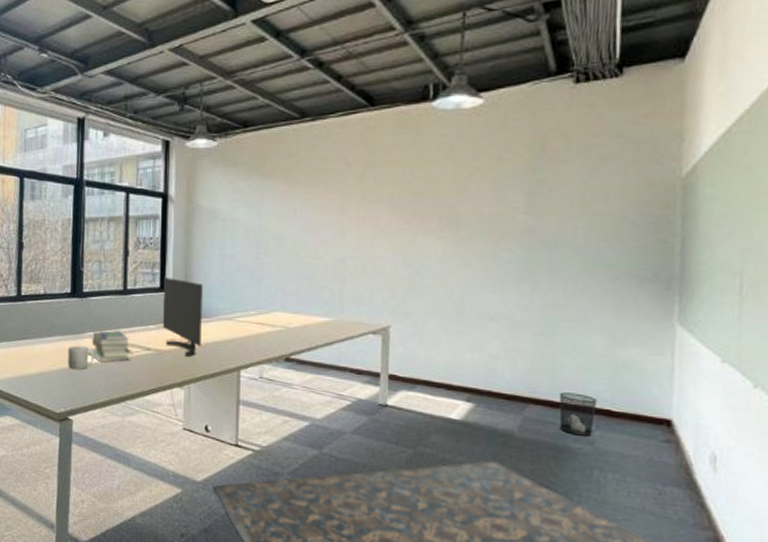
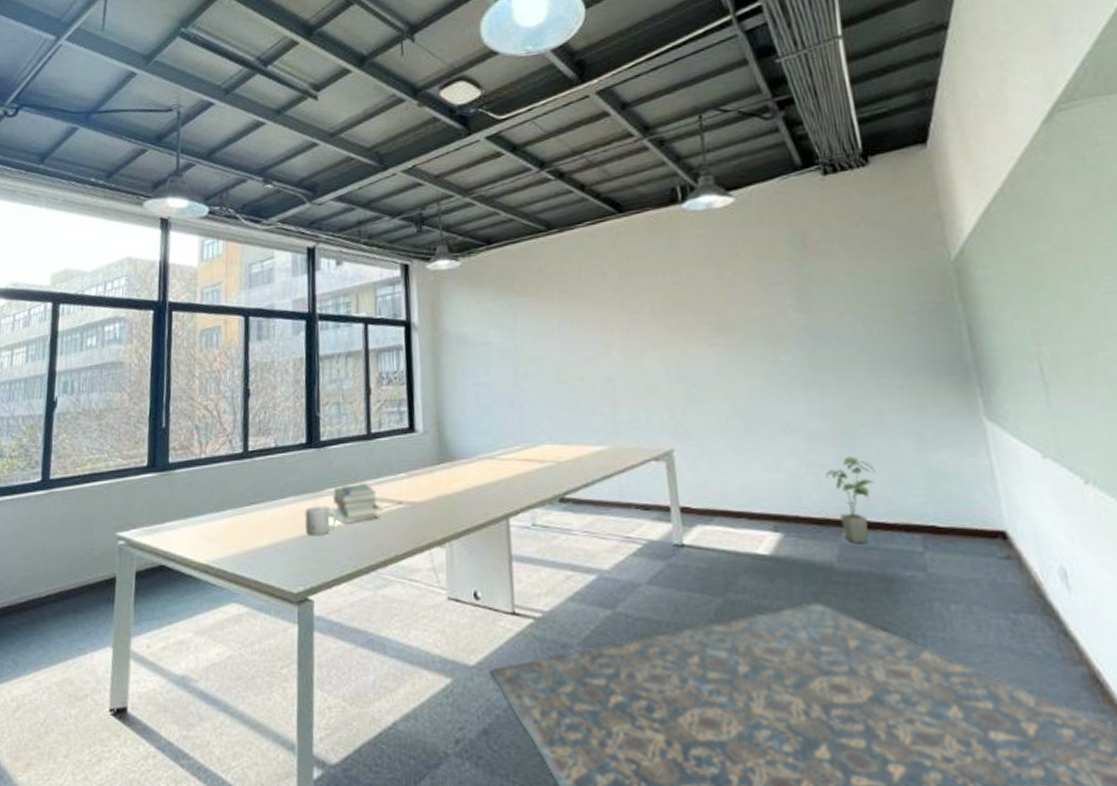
computer monitor: present [162,278,203,357] -> none [412,415,461,507]
house plant: none [522,345,567,419] -> present [826,456,876,544]
waste bin: present [559,392,597,436] -> none [875,509,922,561]

